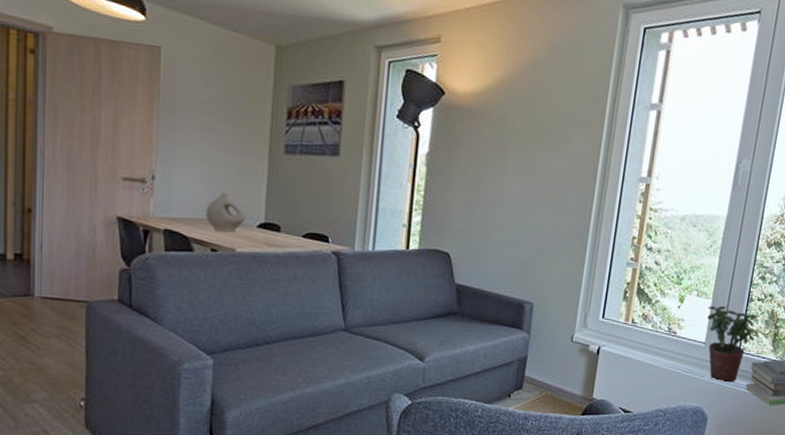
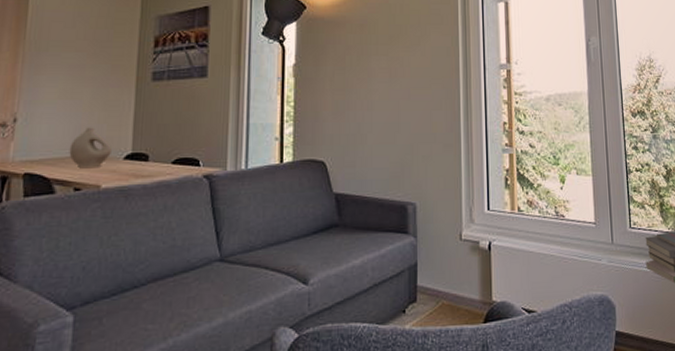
potted plant: present [707,305,758,382] -> none [589,182,644,263]

